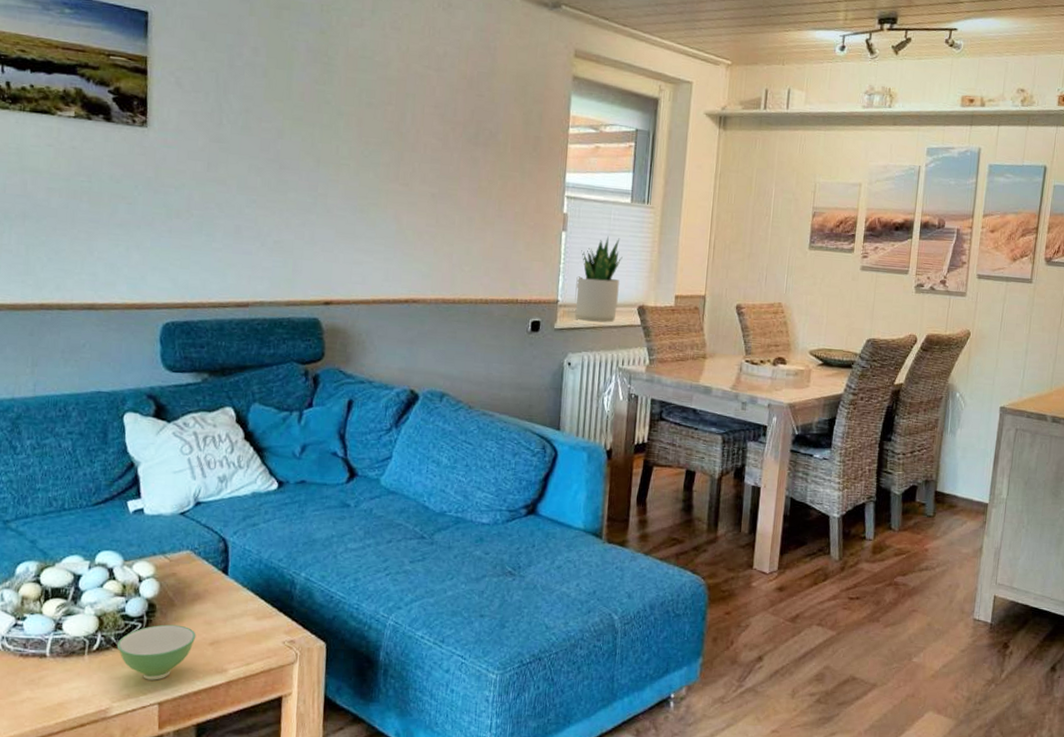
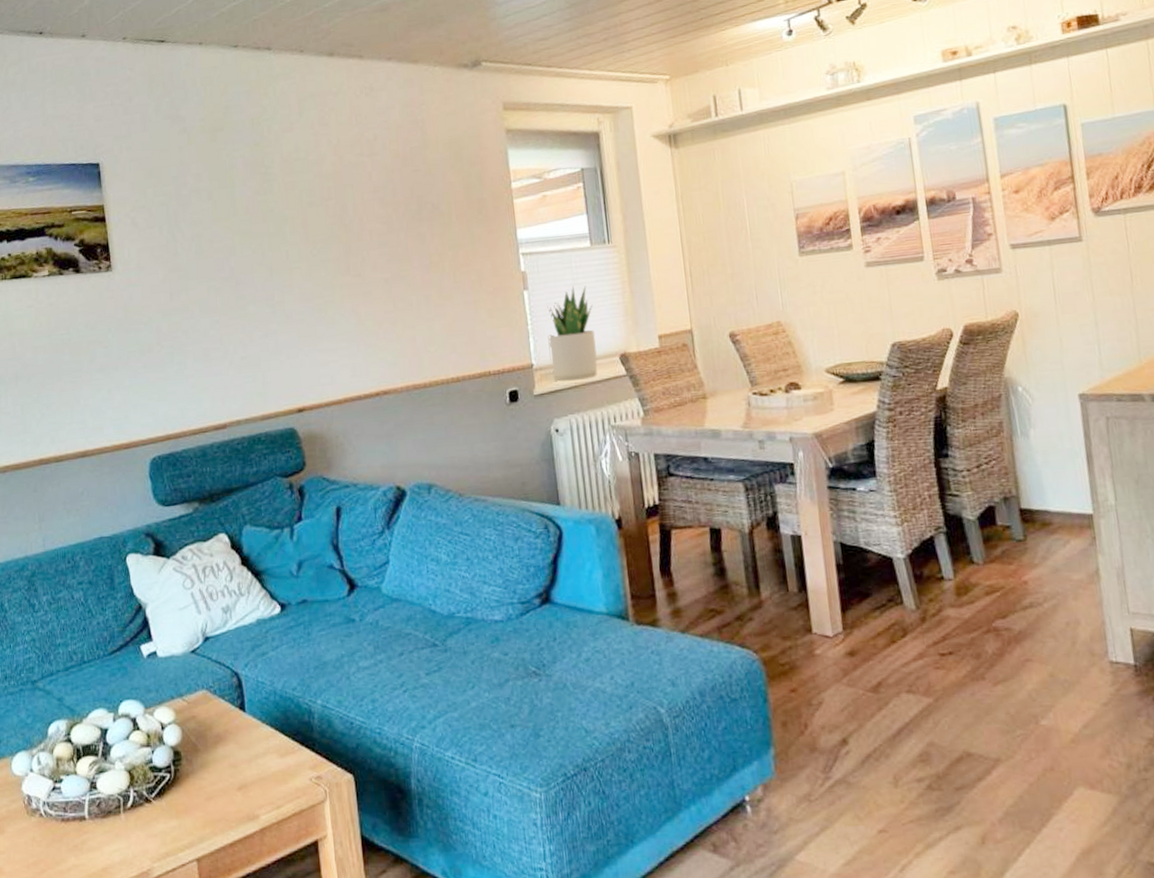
bowl: present [116,624,196,680] -> none [149,771,224,835]

